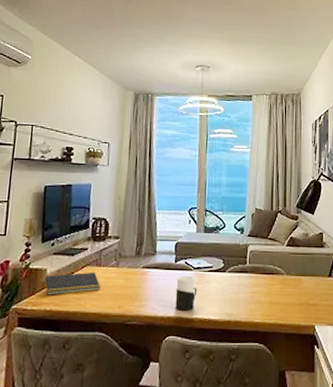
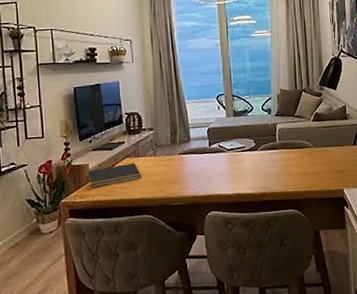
cup: present [175,276,198,312] -> none [212,157,233,189]

